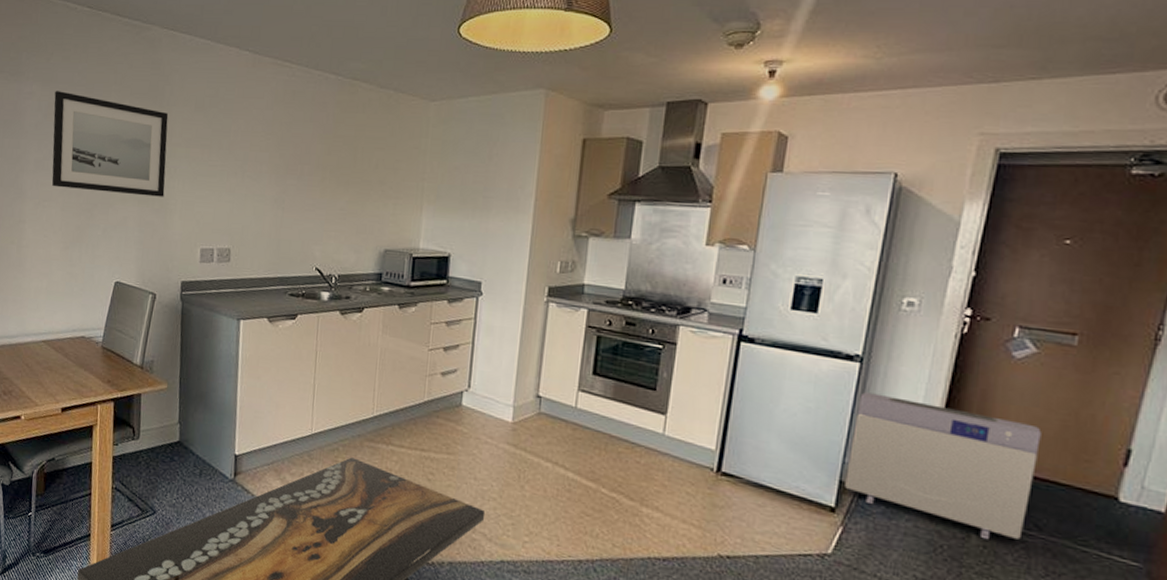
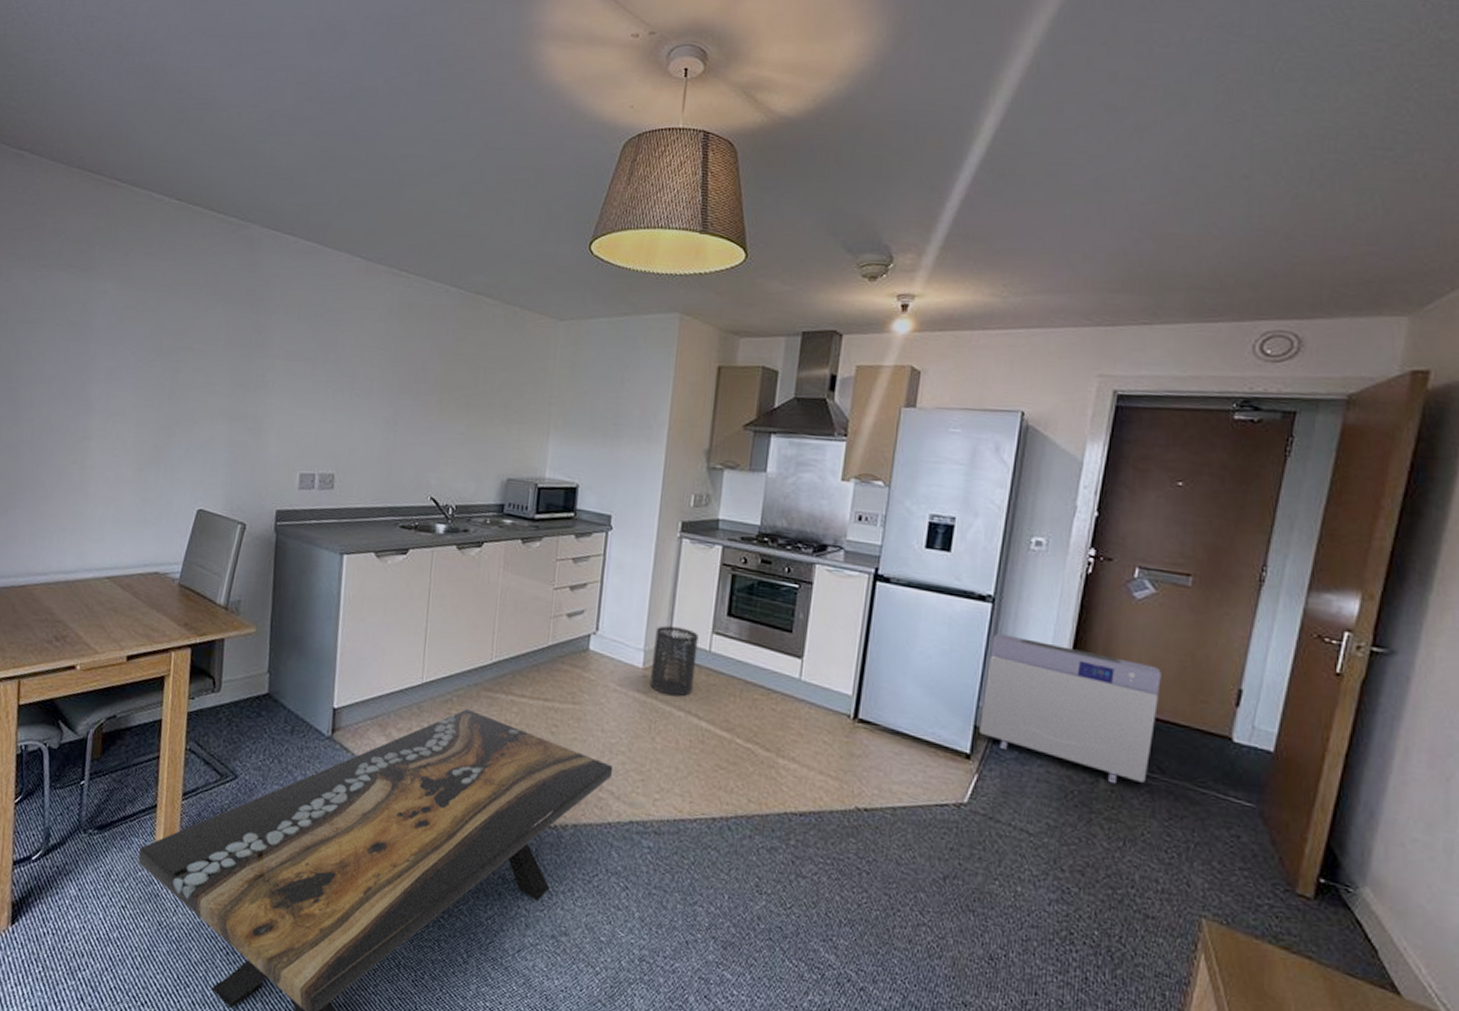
wall art: present [51,91,169,197] -> none [125,291,267,415]
trash can: none [518,383,565,449] -> present [649,625,699,697]

